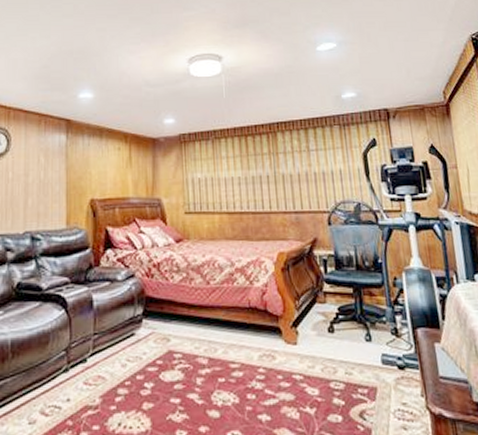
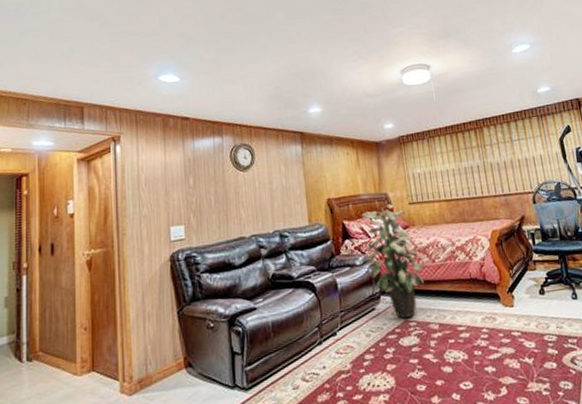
indoor plant: none [128,212,198,349] -> present [361,204,425,319]

